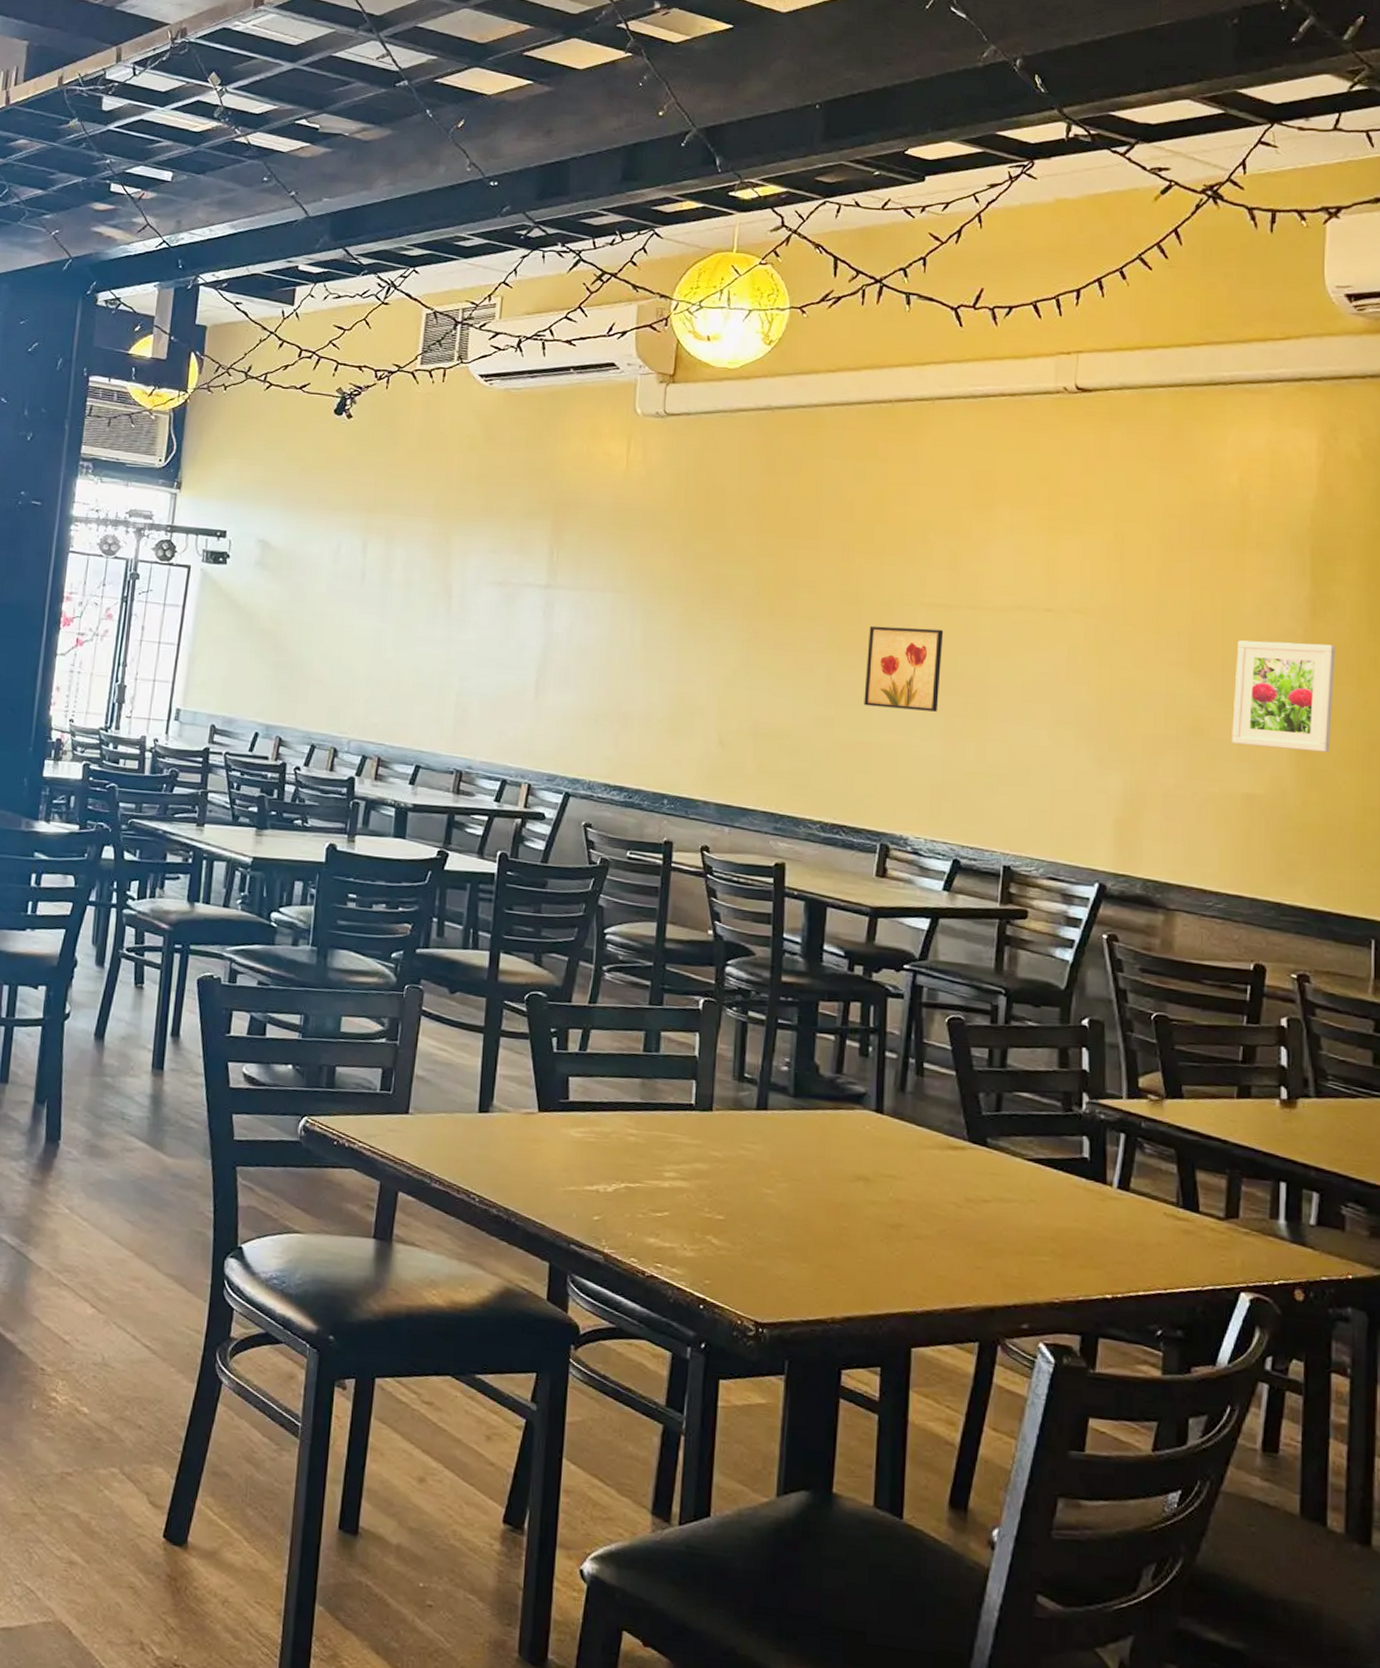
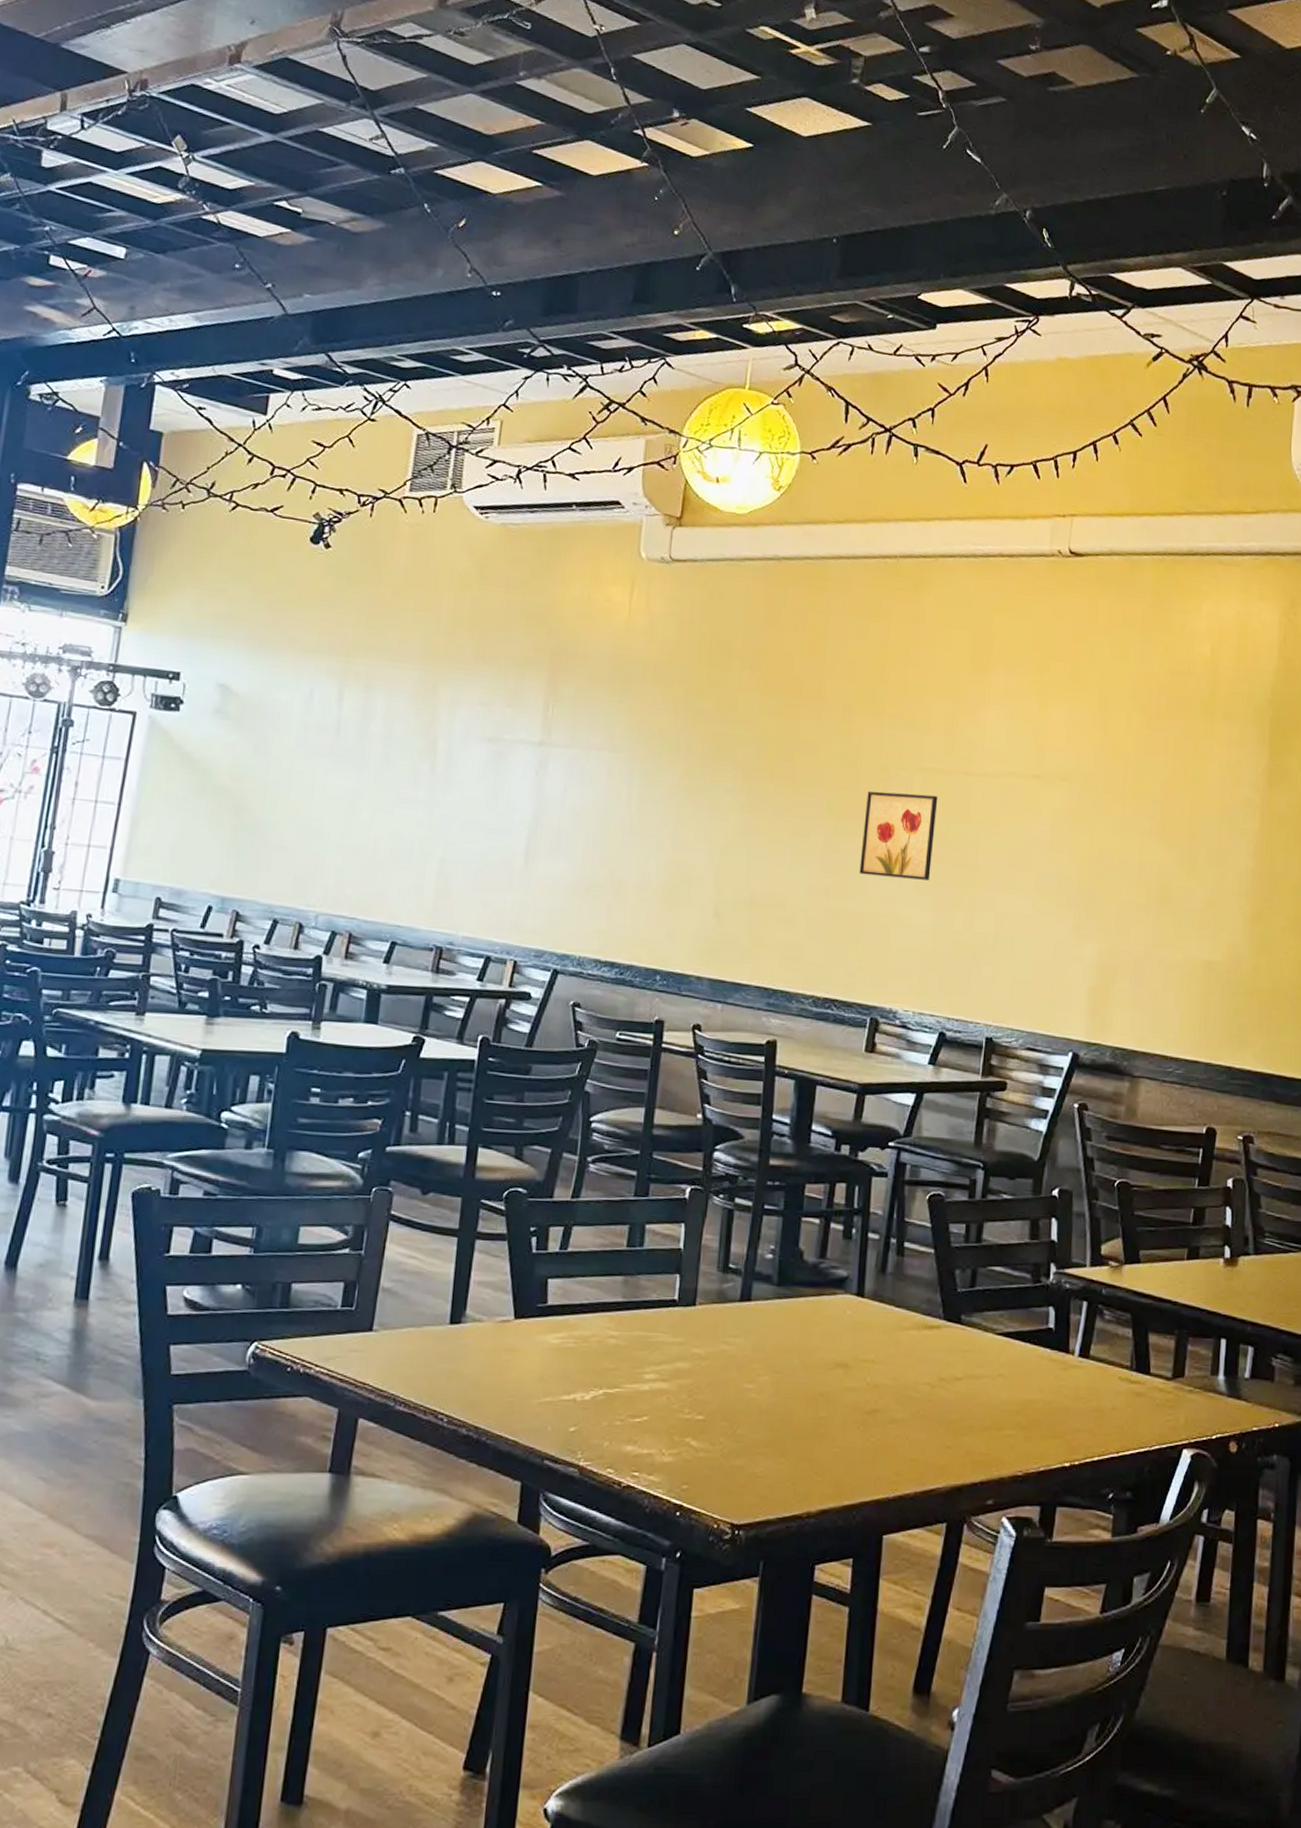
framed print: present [1232,640,1336,753] -> none [1195,809,1287,919]

